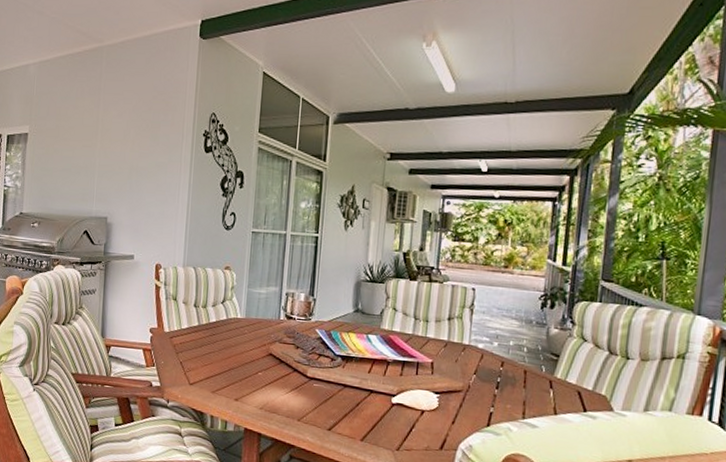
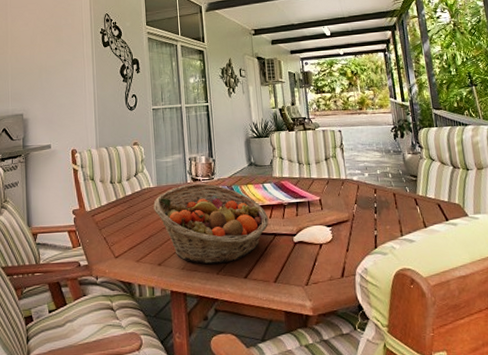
fruit basket: none [238,321,367,412] -> present [153,183,269,265]

